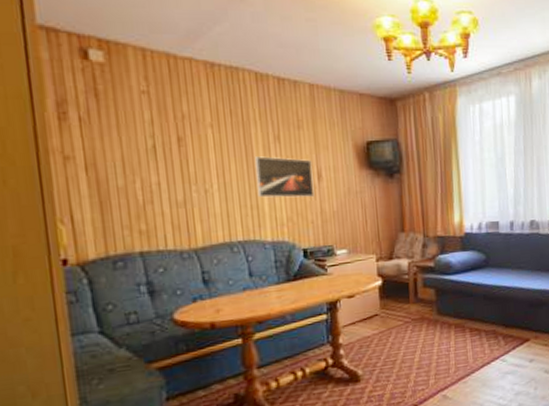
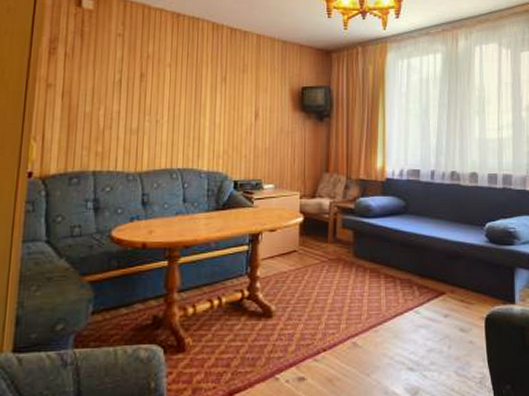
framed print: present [254,156,315,198] -> none [200,94,251,133]

